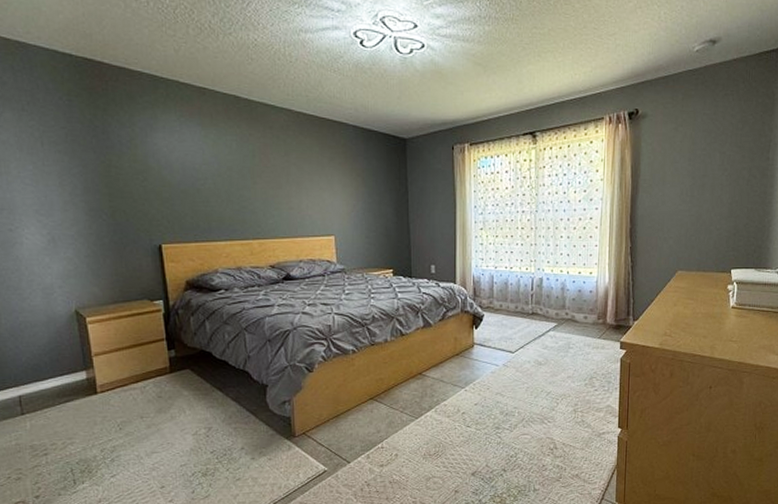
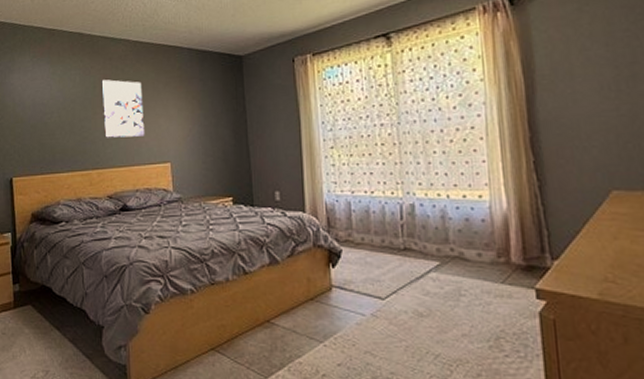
wall art: none [261,149,309,209] -> present [101,79,145,138]

